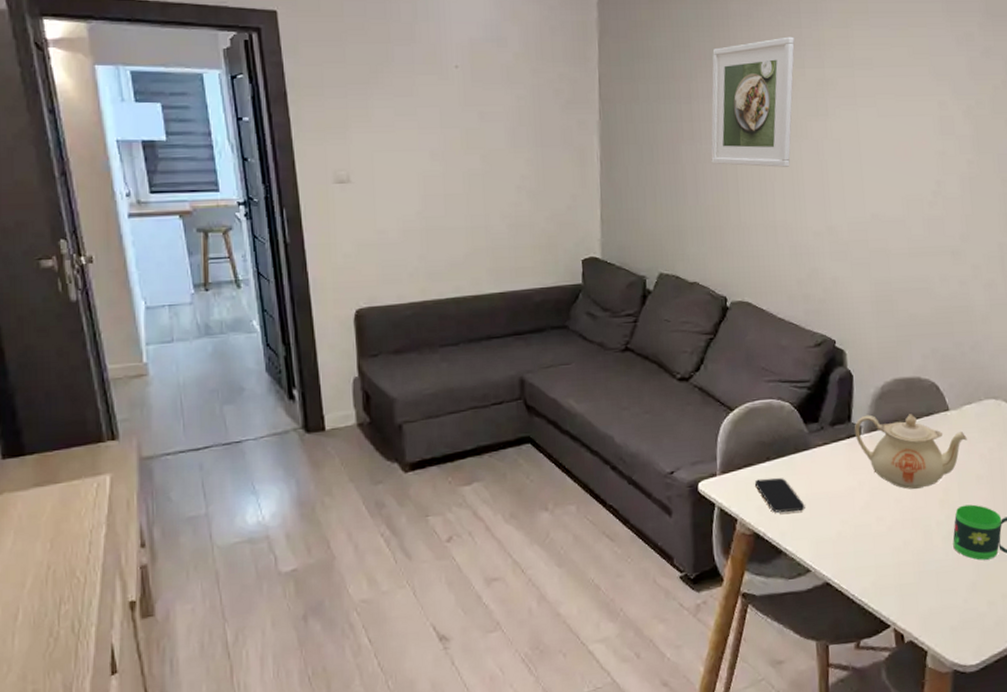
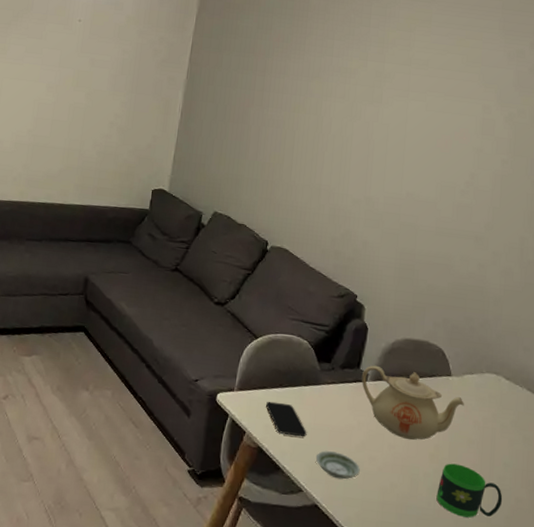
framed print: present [711,36,795,167] -> none [274,32,362,141]
saucer: none [819,519,869,549] -> present [315,450,360,480]

